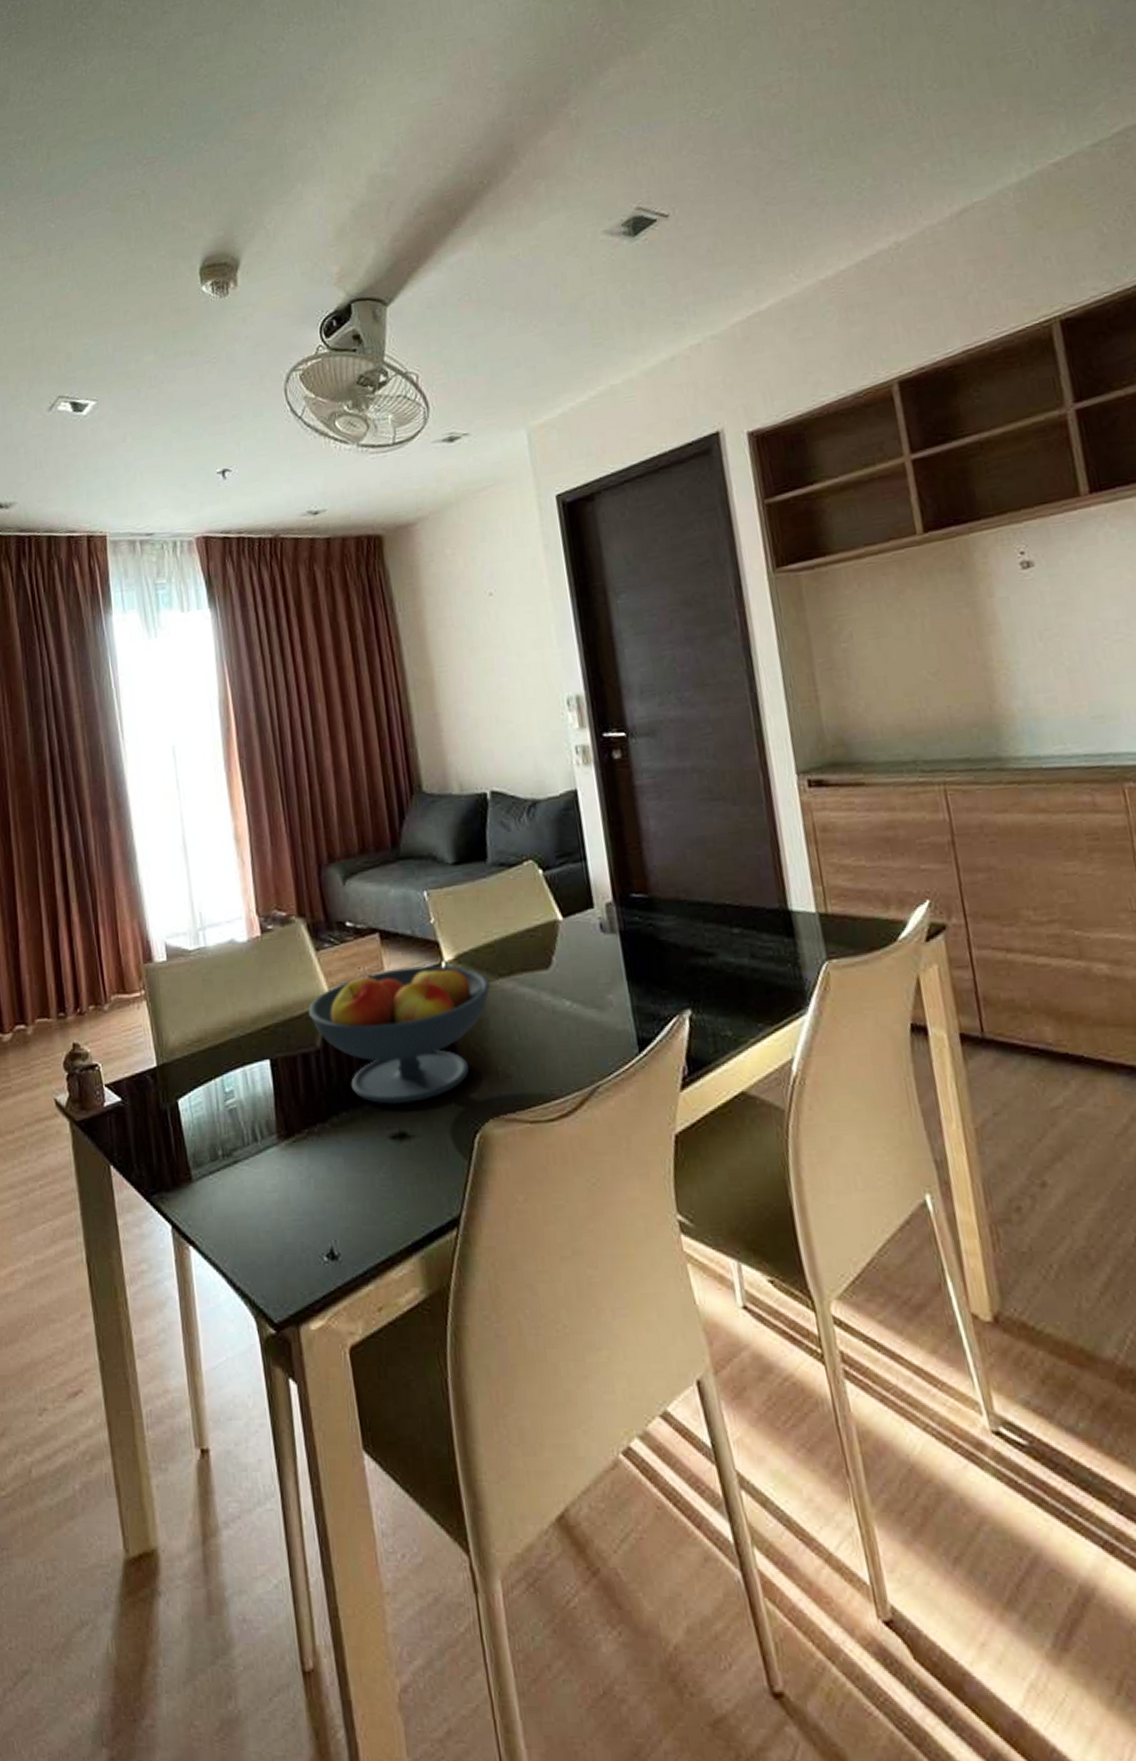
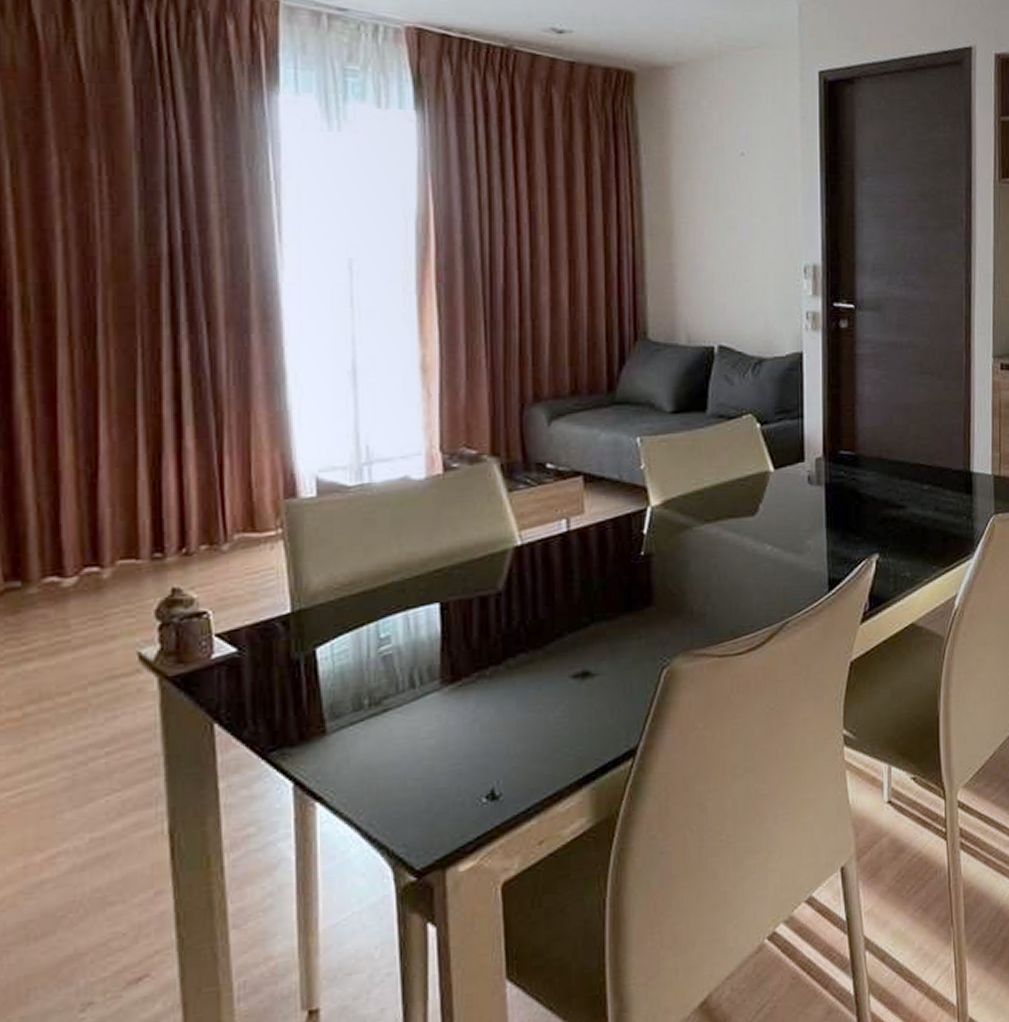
fruit bowl: present [308,961,491,1105] -> none [491,506,696,645]

